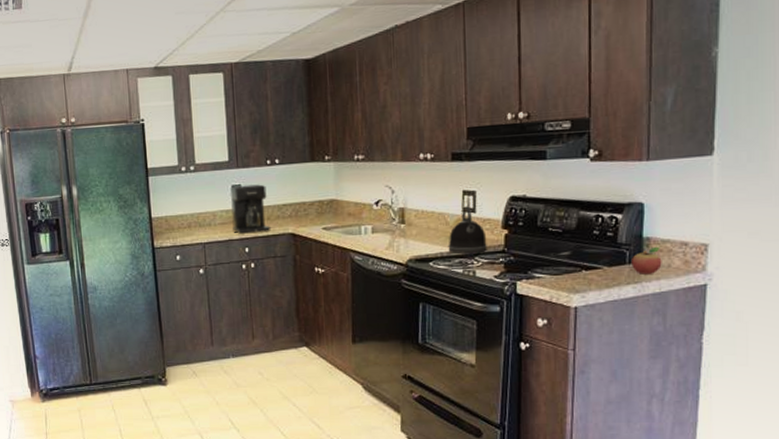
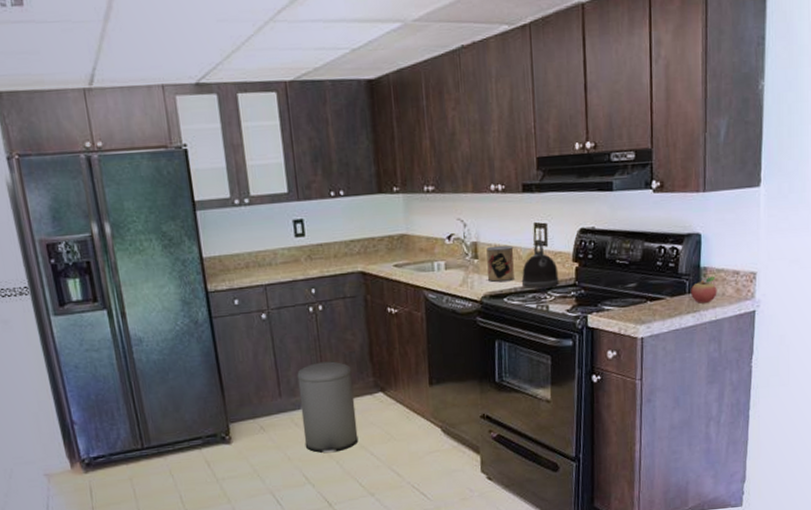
pedal bin: none [228,315,282,401] -> present [297,361,359,454]
coffee maker: present [230,184,271,235] -> none [292,218,339,275]
tin can: none [413,211,441,247] -> present [486,245,514,283]

